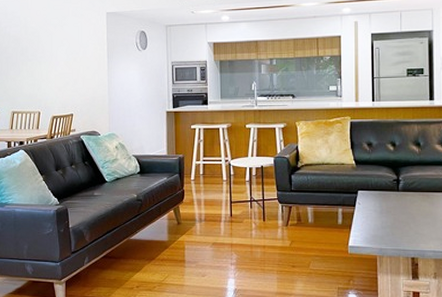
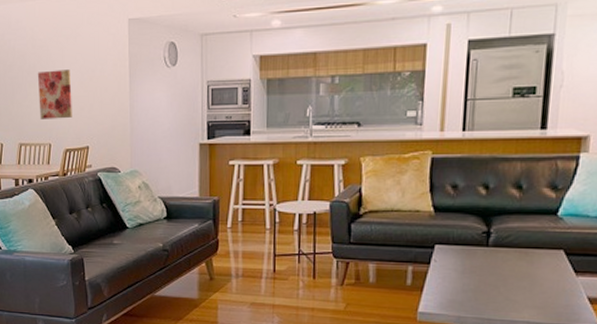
wall art: none [29,51,59,92] -> present [37,69,72,119]

